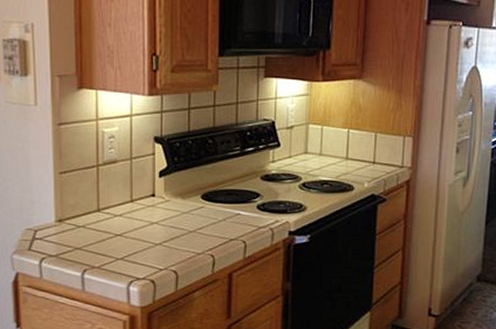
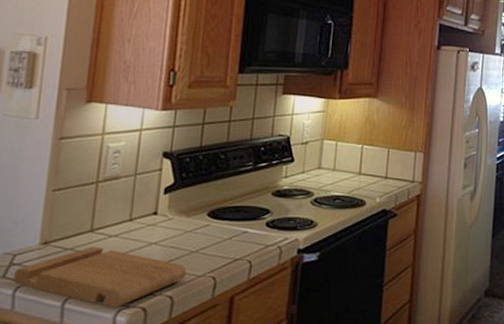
cutting board: none [38,224,187,279] -> present [14,246,187,308]

